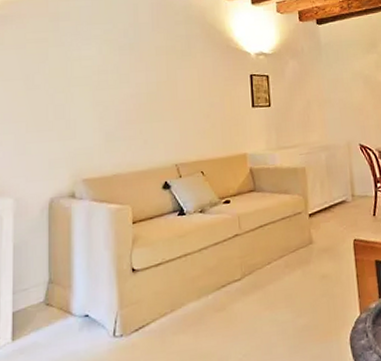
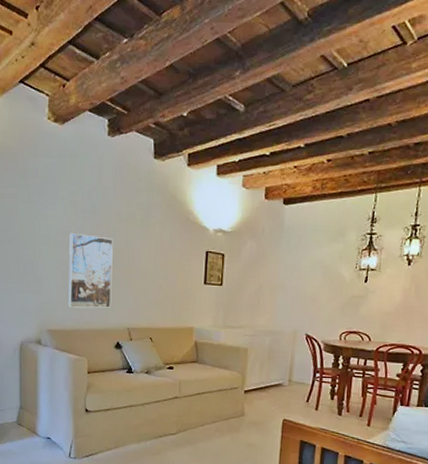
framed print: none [106,70,156,151] -> present [69,232,113,308]

